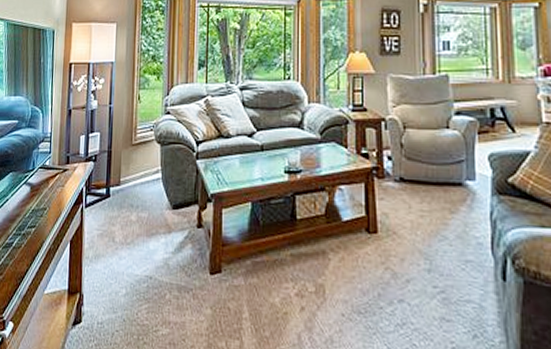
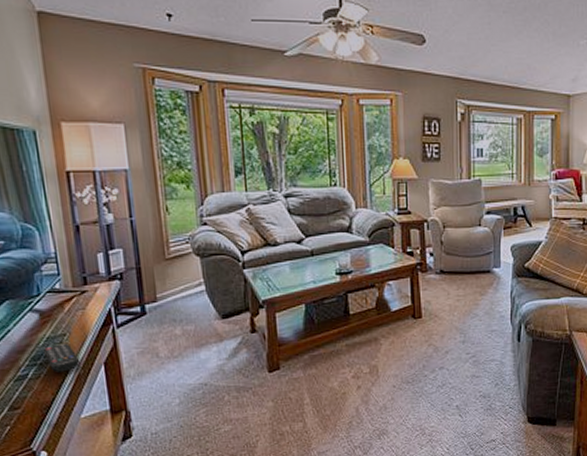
remote control: none [27,217,53,245] -> present [42,344,81,373]

